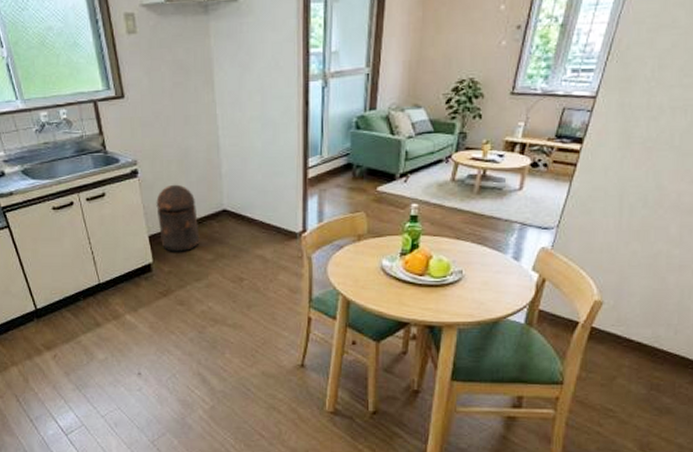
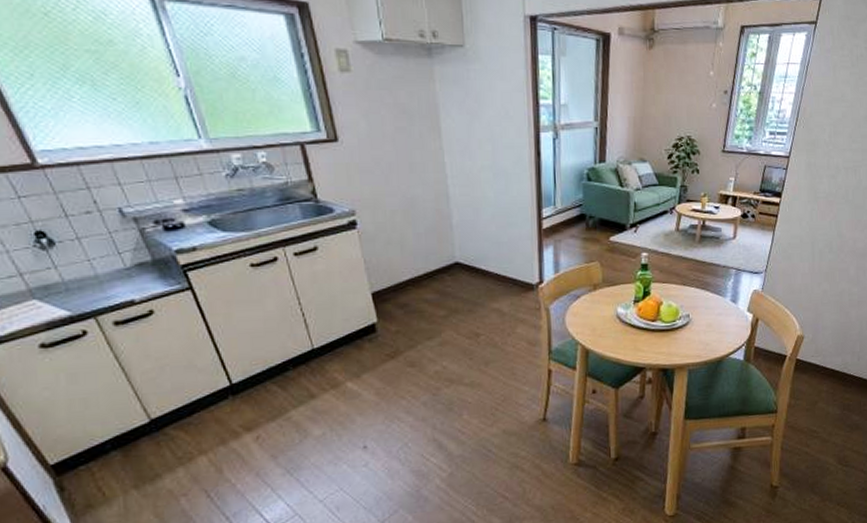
trash can: present [156,184,200,252] -> none [379,236,431,310]

